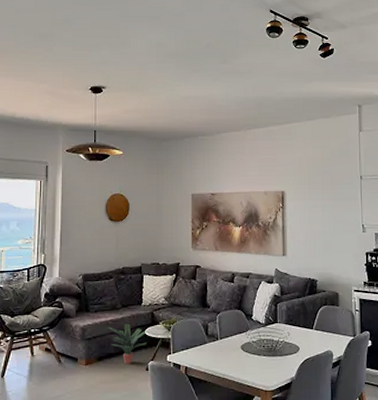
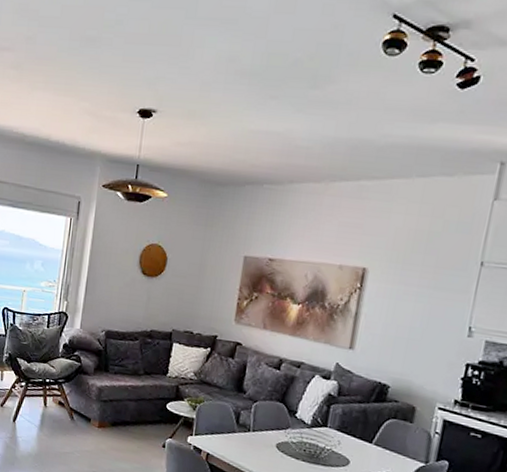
potted plant: present [108,323,147,364] -> none [126,392,168,437]

